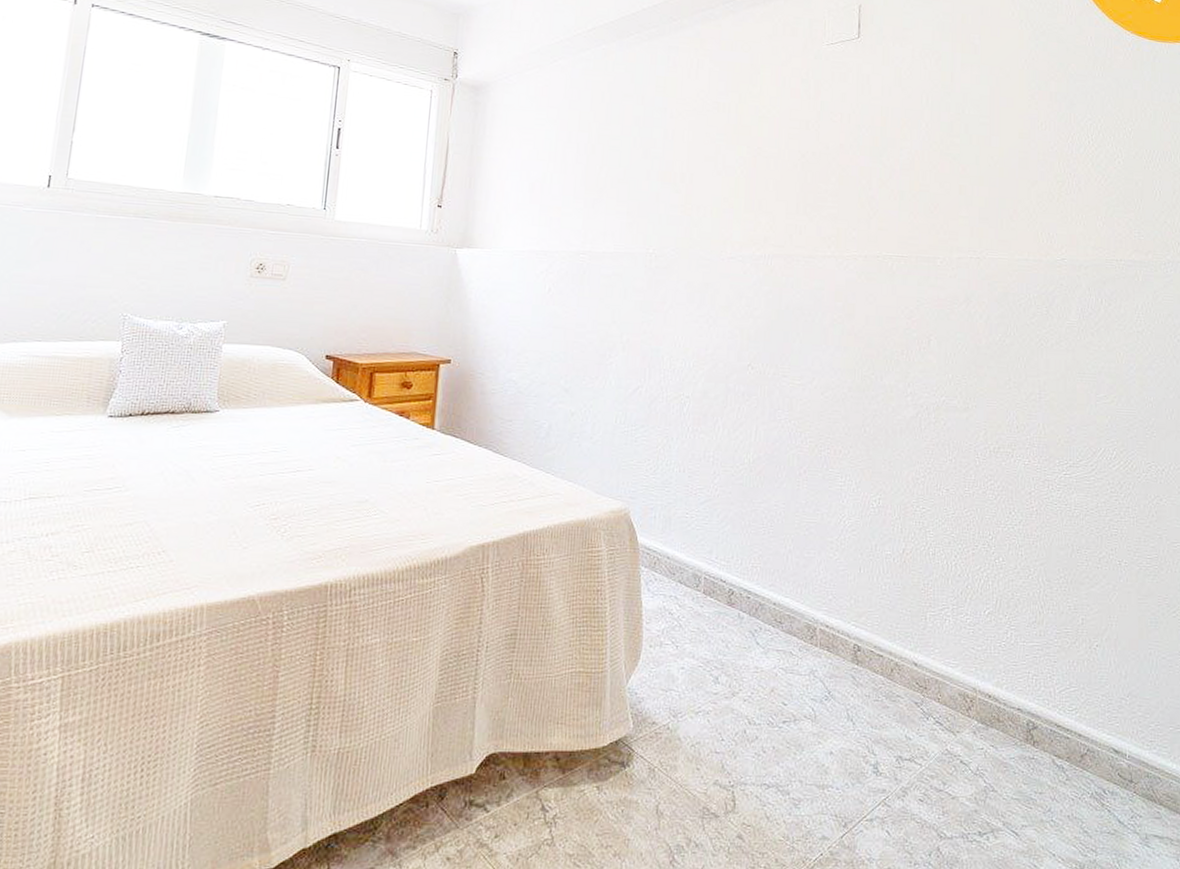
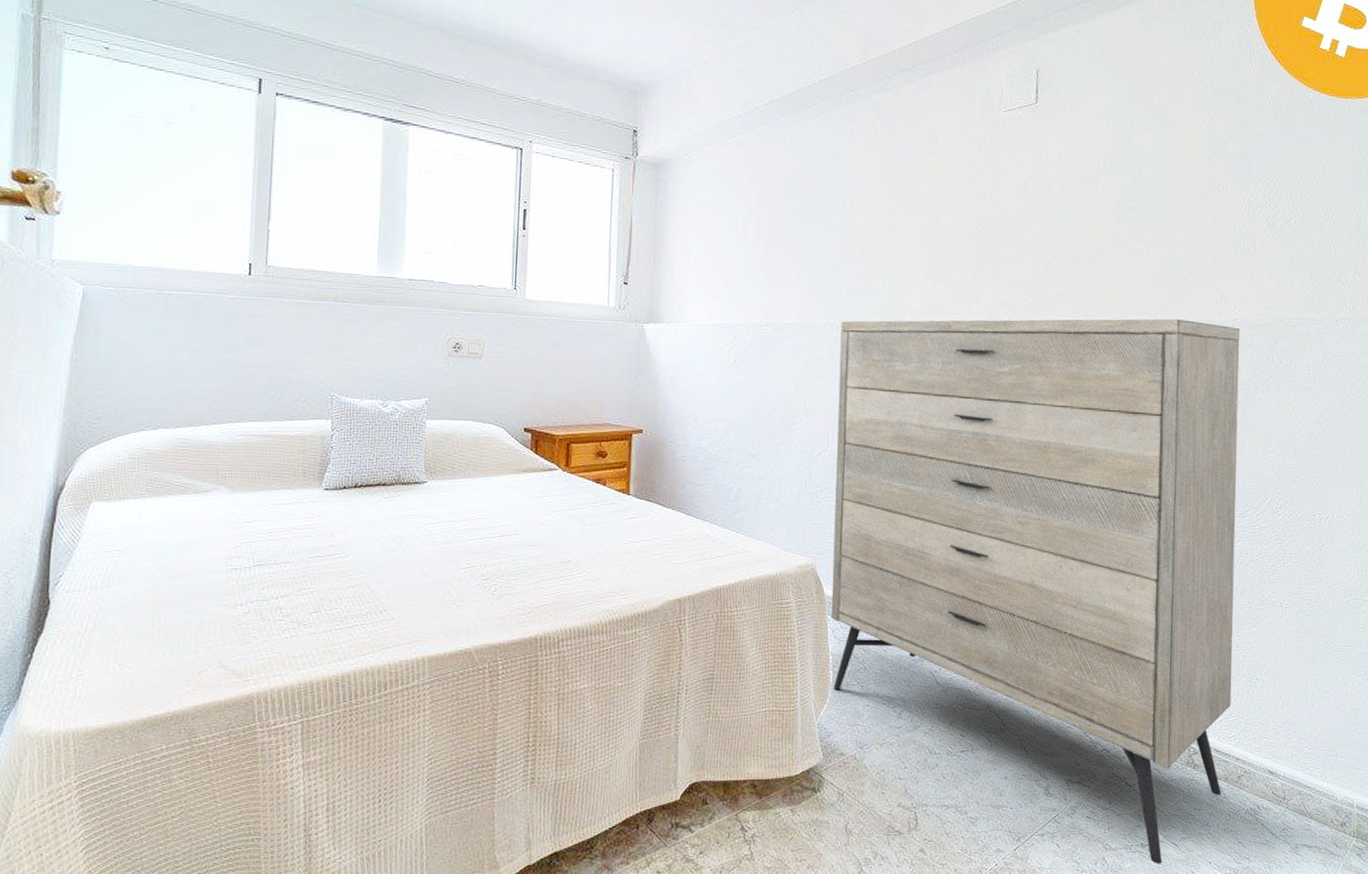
dresser: none [644,251,1071,856] -> present [831,318,1241,864]

